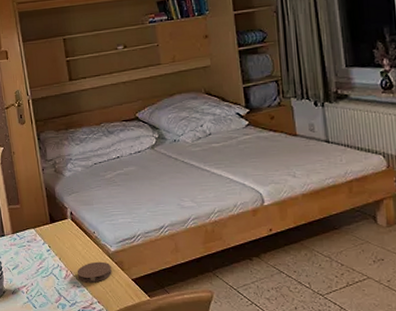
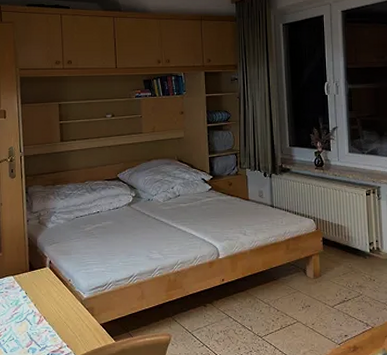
coaster: present [77,261,112,283] -> none [50,307,82,327]

